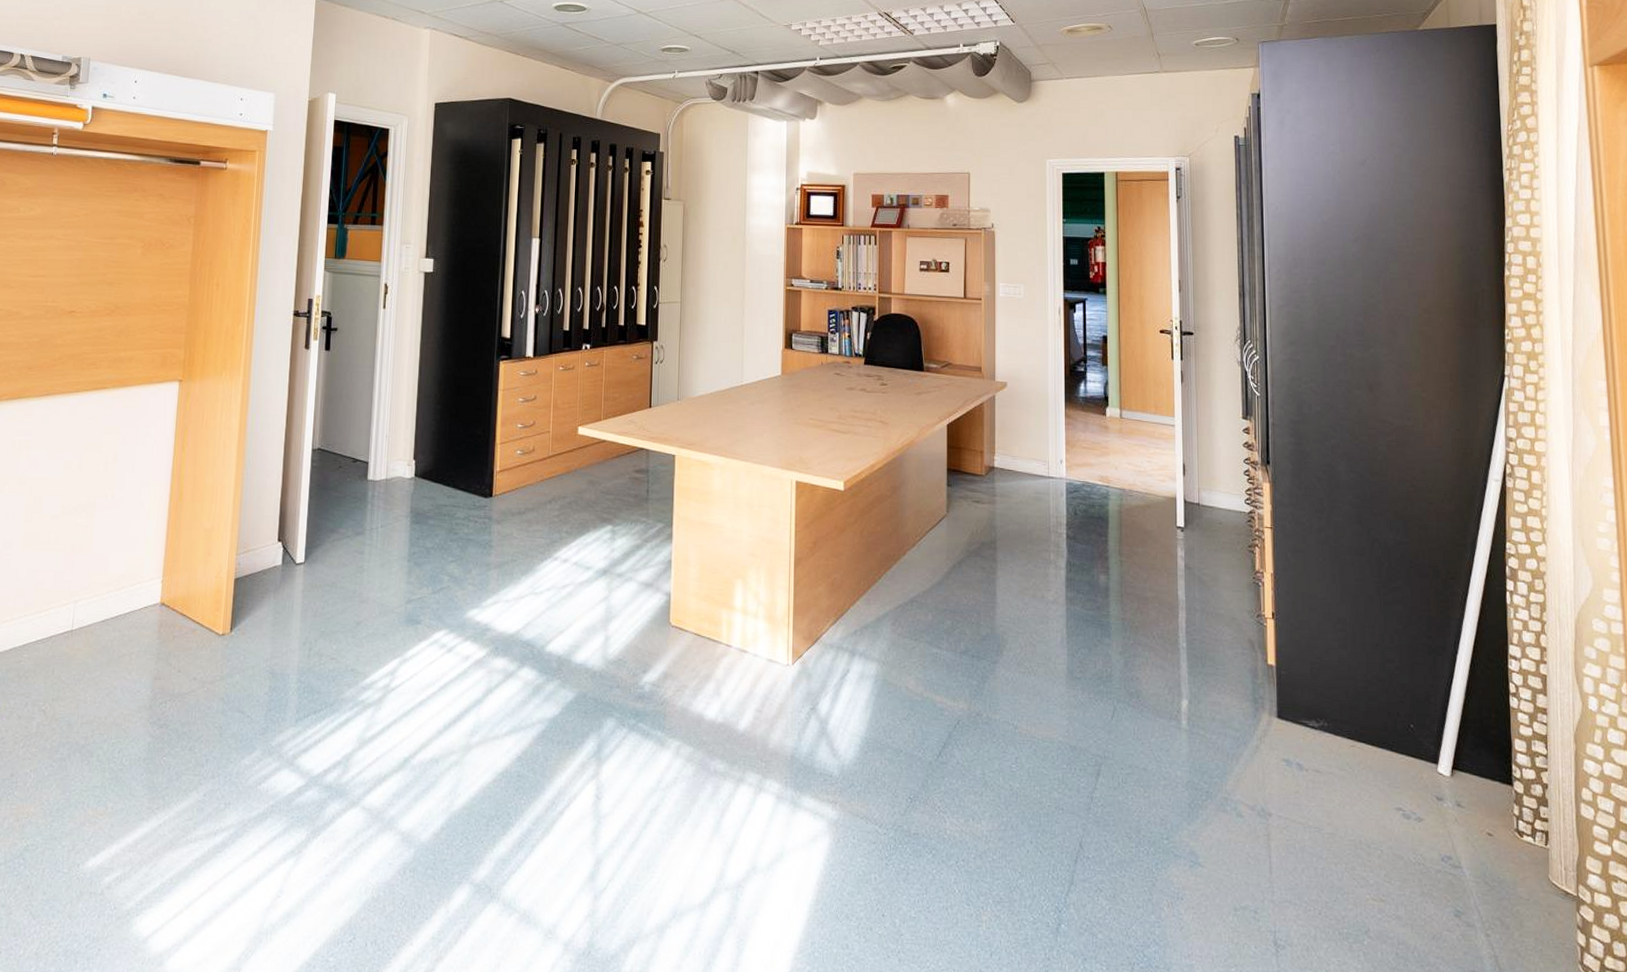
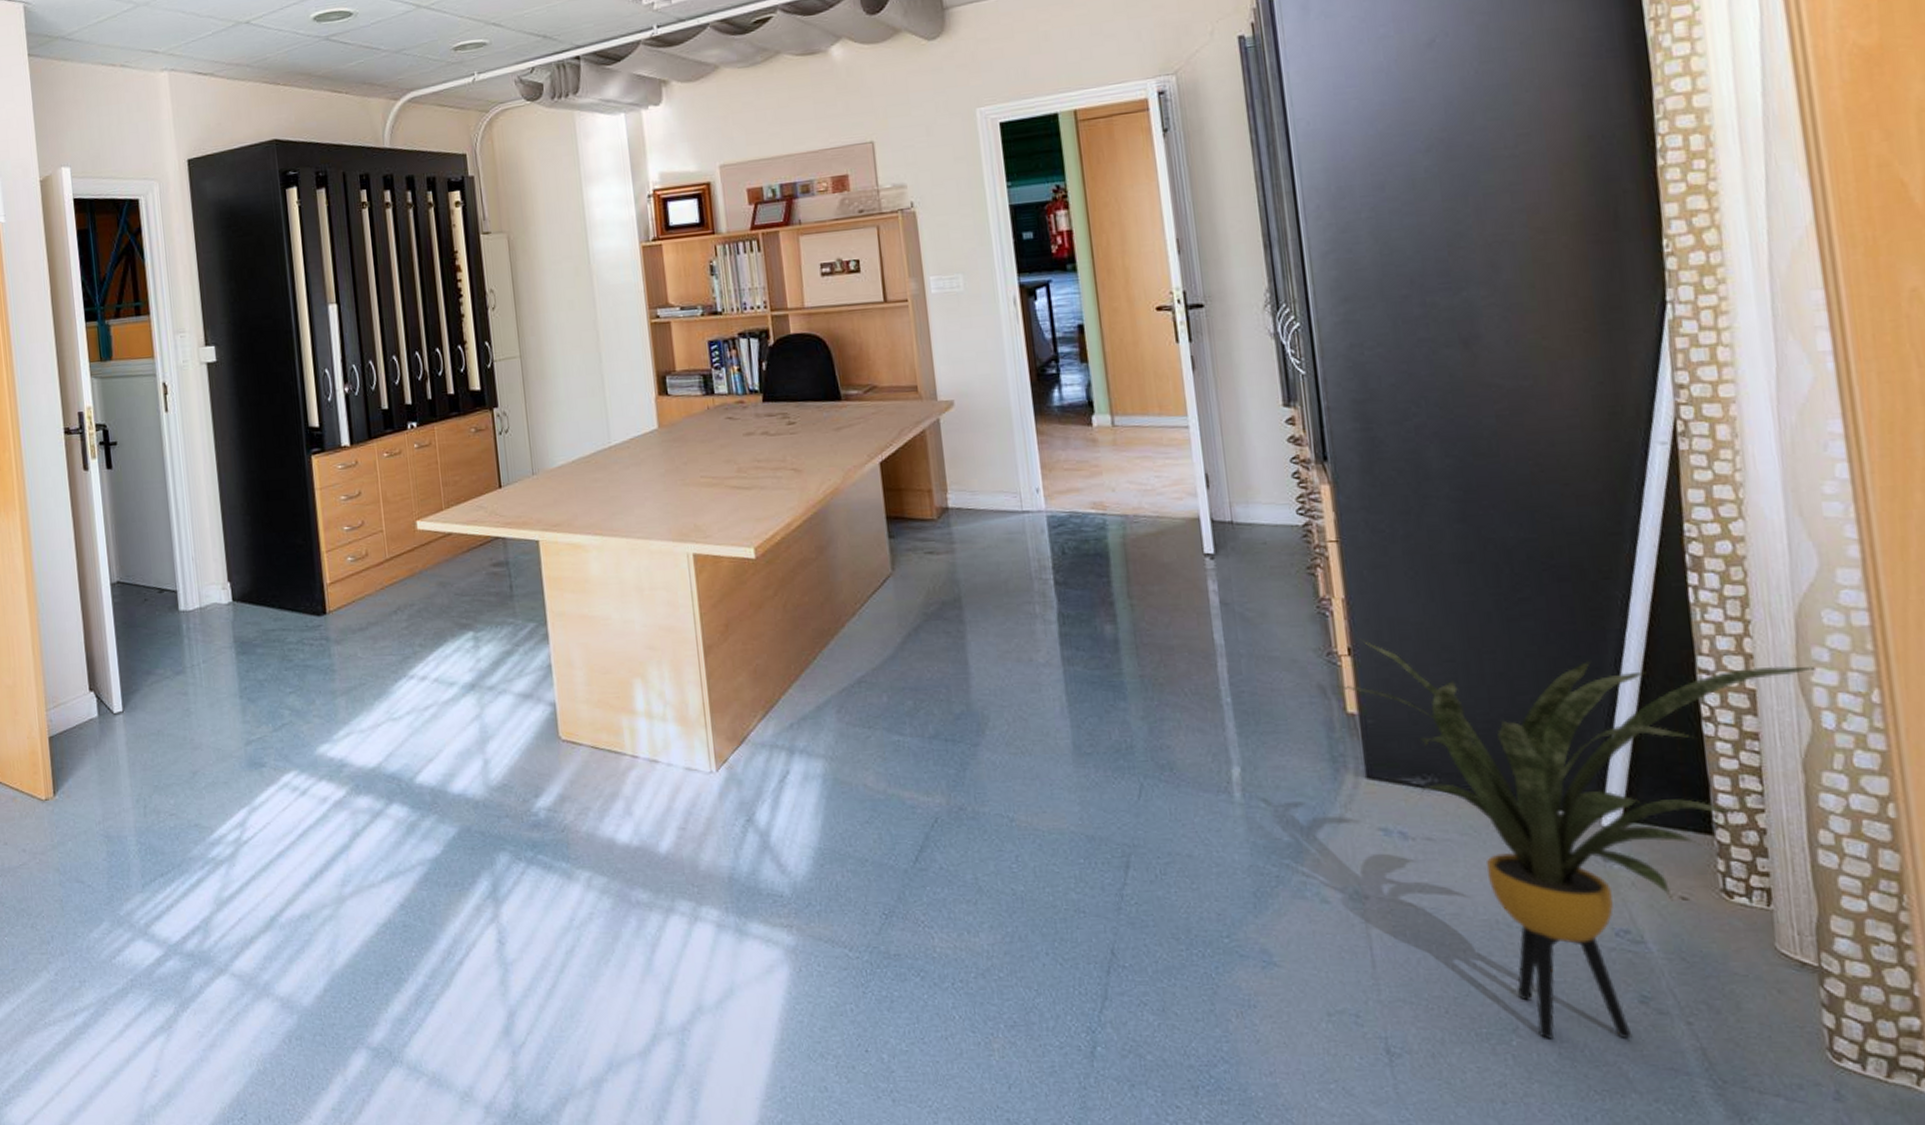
house plant: none [1262,606,1586,944] -> present [1337,639,1815,1039]

